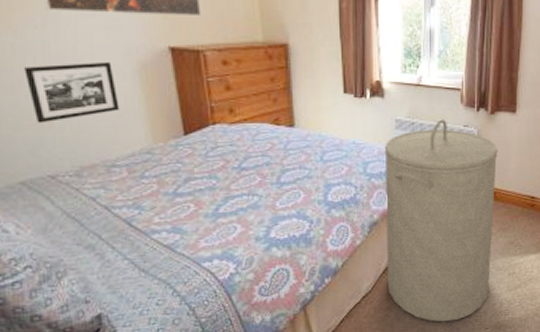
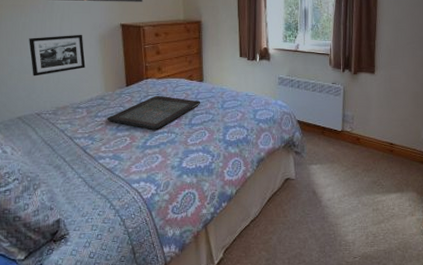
serving tray: none [159,146,293,193] -> present [107,95,201,131]
laundry hamper: present [384,119,498,322] -> none [270,78,361,248]

